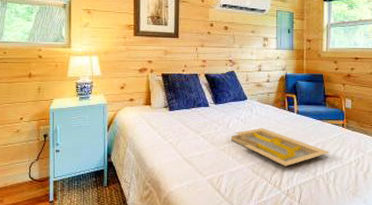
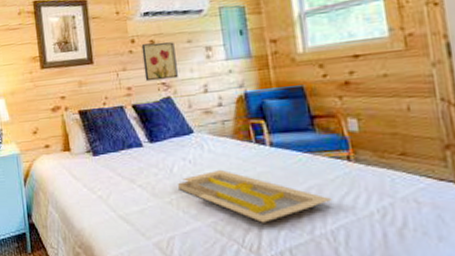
wall art: none [217,29,242,58] -> present [141,42,178,82]

